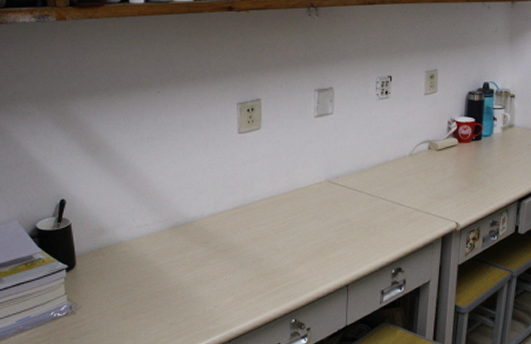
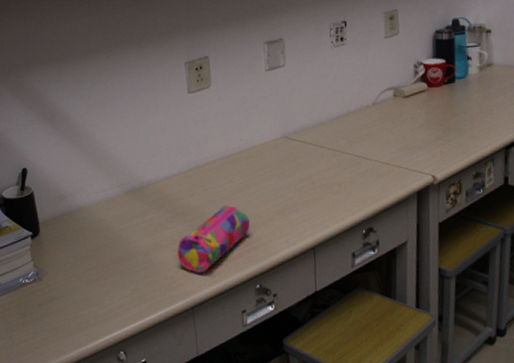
pencil case: none [217,244,289,308] -> present [177,205,250,273]

